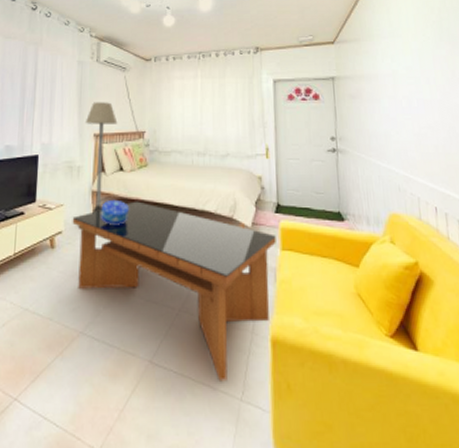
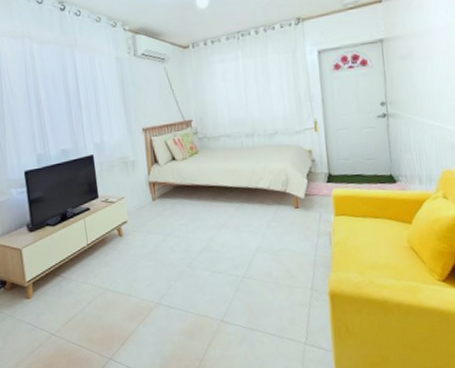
coffee table: present [72,201,276,382] -> none [134,186,330,331]
floor lamp: present [85,102,118,214] -> none [132,95,164,203]
decorative box: present [101,199,129,225] -> none [159,187,186,211]

